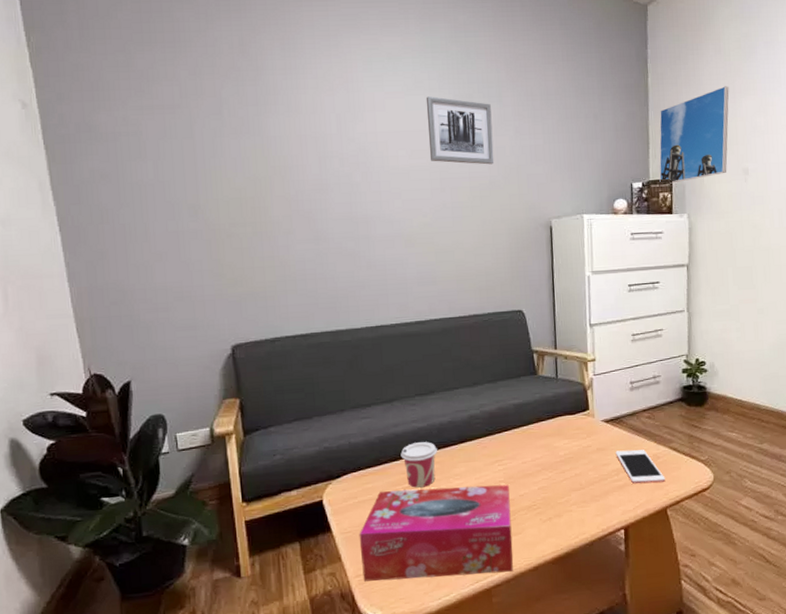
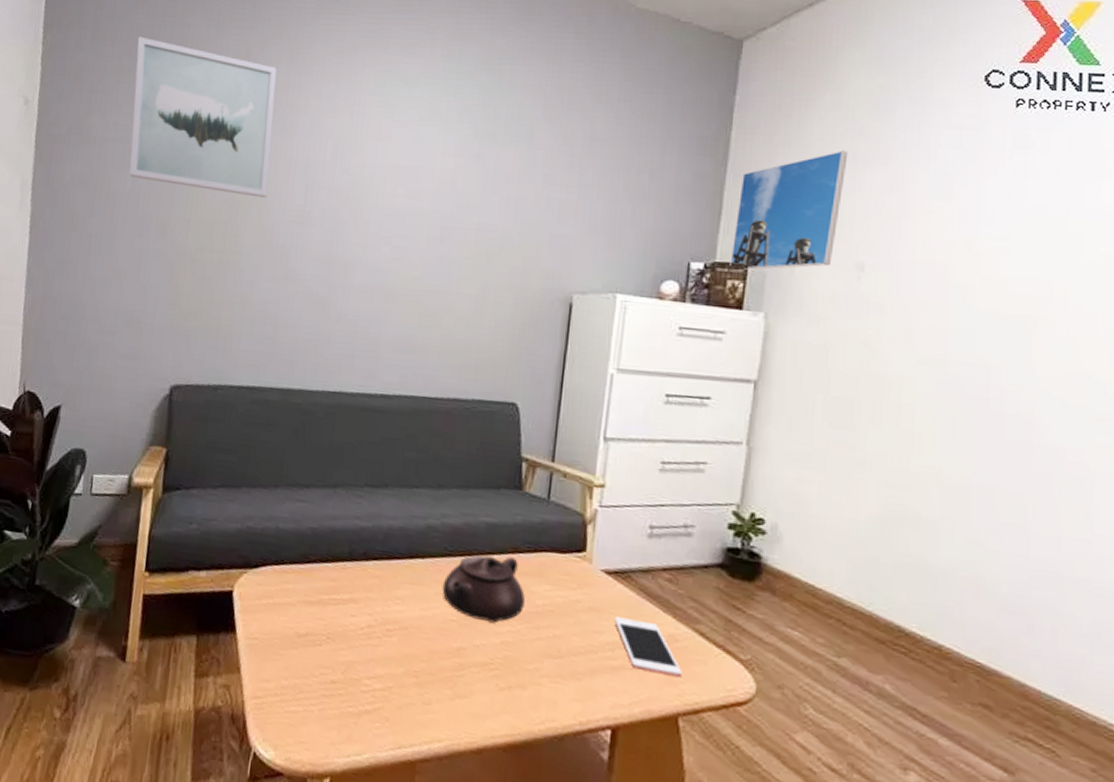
wall art: none [128,33,285,172] -> present [129,36,277,198]
tissue box: present [359,484,513,582] -> none [261,596,462,746]
cup: present [400,442,437,488] -> none [333,544,380,605]
wall art: present [426,96,495,165] -> none [432,129,518,218]
teapot: none [489,425,551,477] -> present [442,555,525,624]

